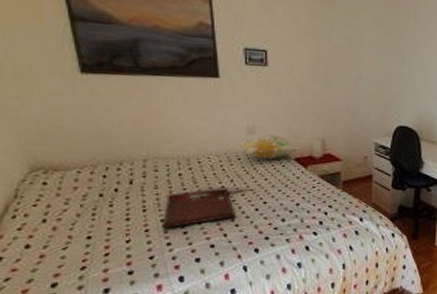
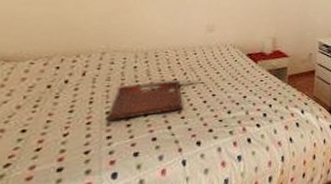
decorative pillow: present [237,134,301,159] -> none [196,32,253,55]

